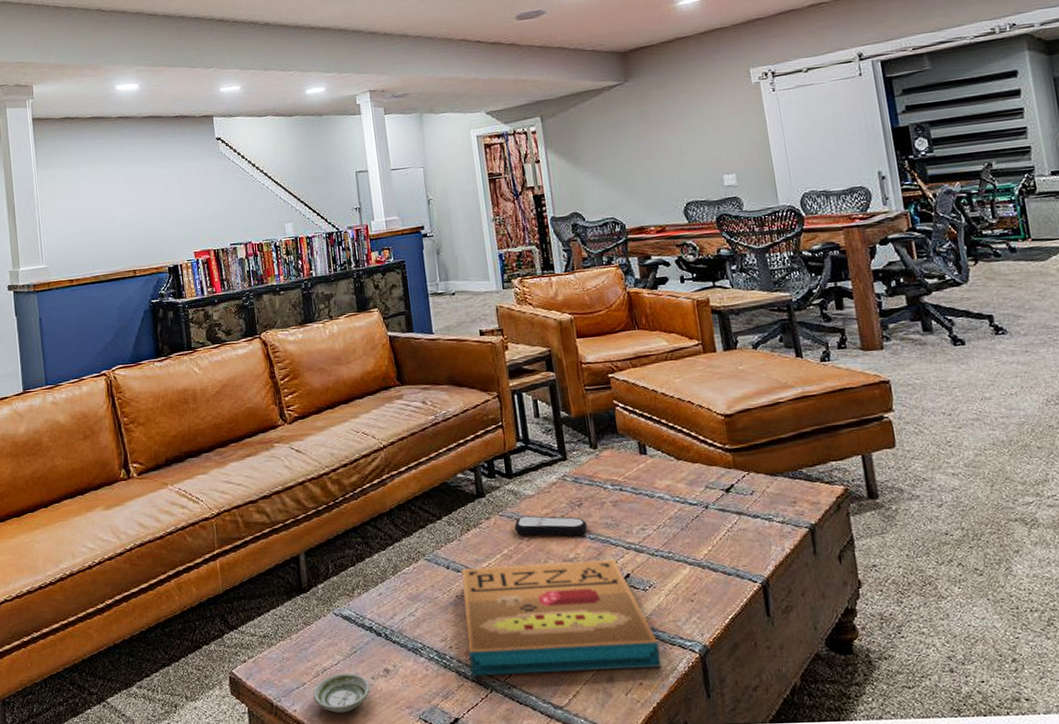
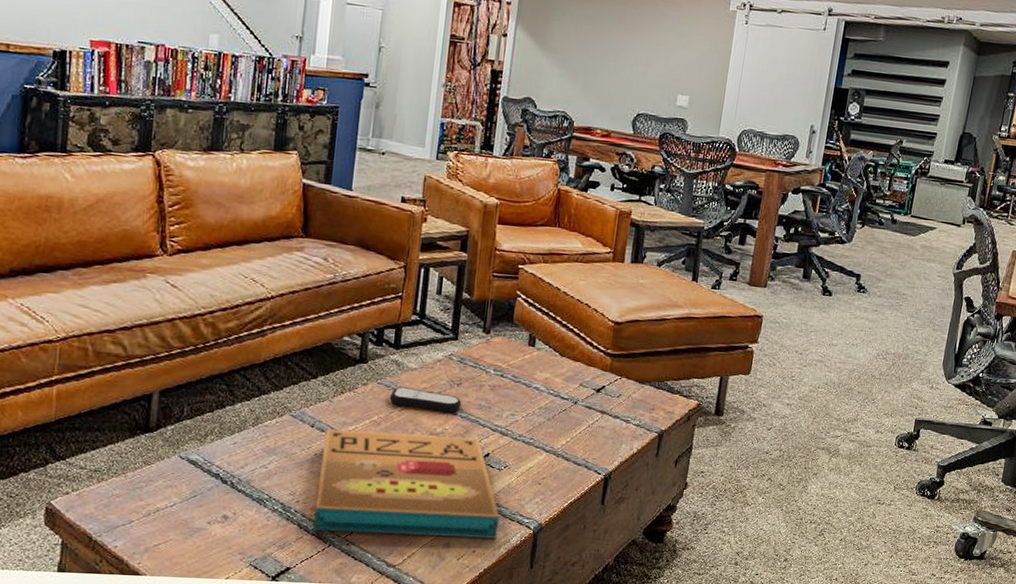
saucer: present [313,673,370,713] -> none [139,515,204,553]

